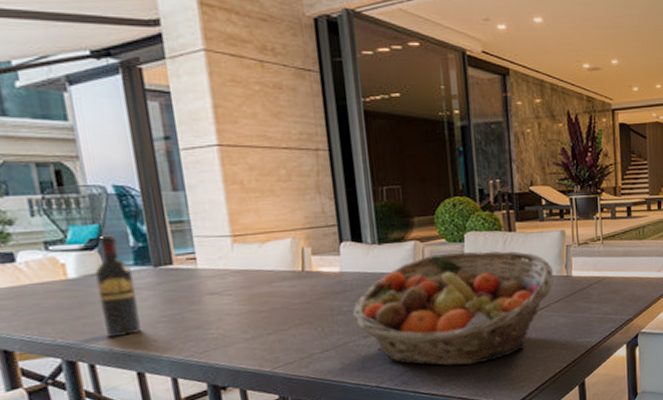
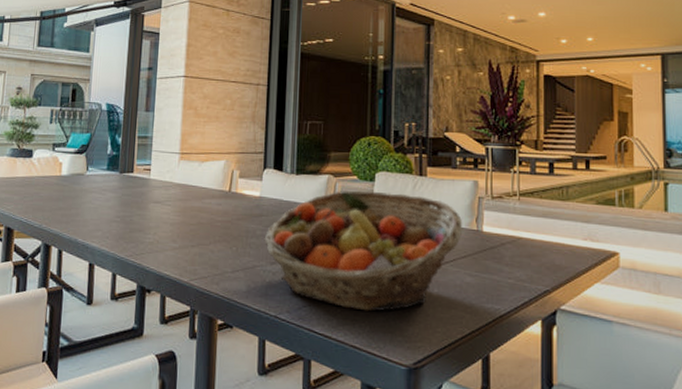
wine bottle: present [94,234,143,338] -> none [75,143,105,230]

